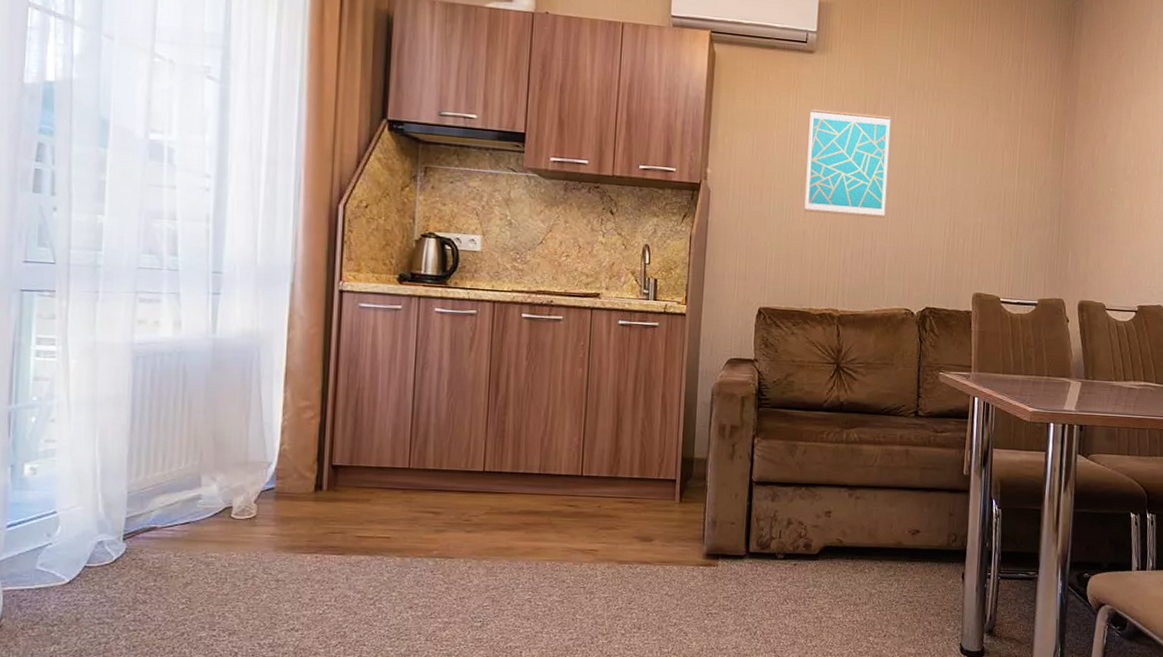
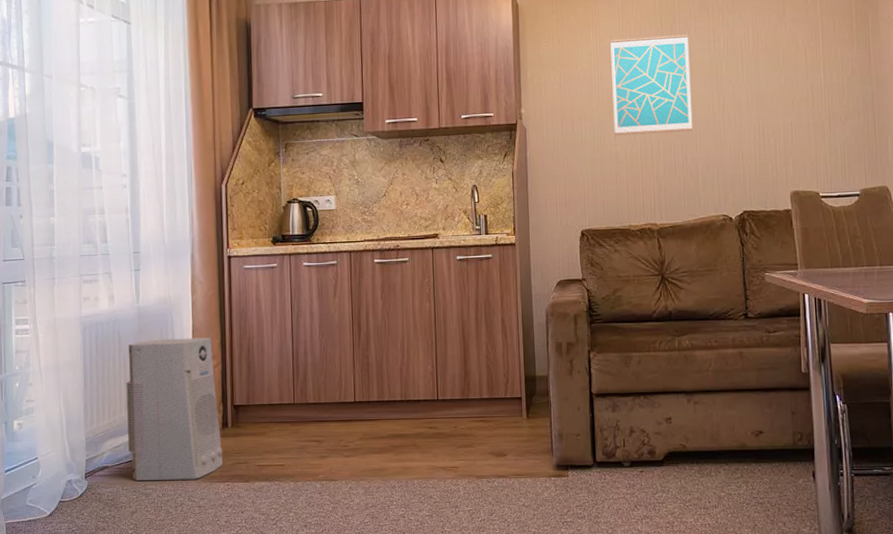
air purifier: none [187,379,314,549] -> present [126,337,224,480]

